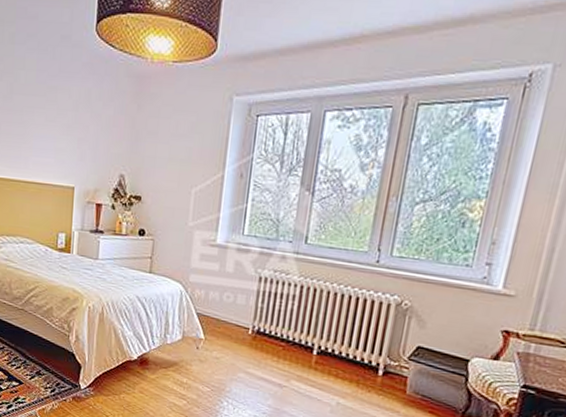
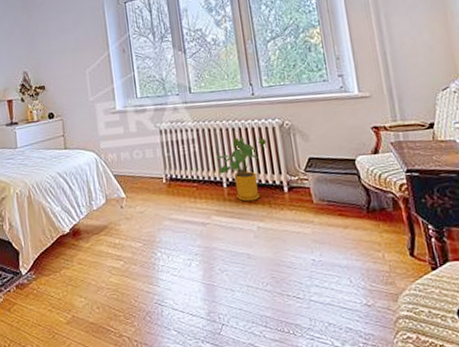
house plant: none [313,305,376,376] -> present [216,136,267,202]

